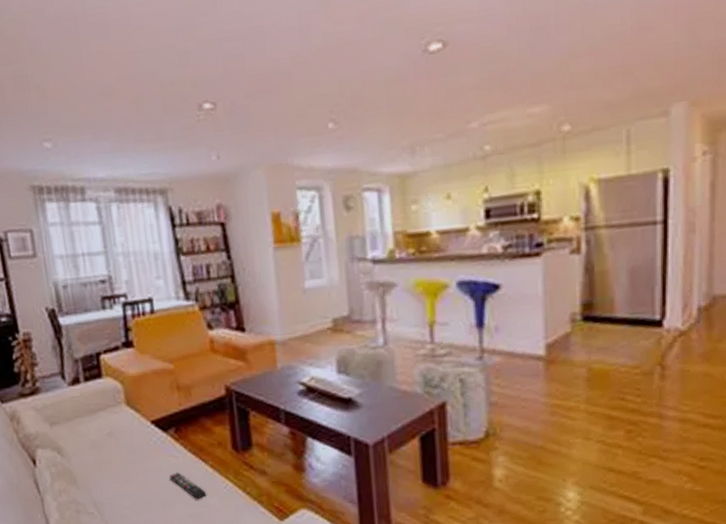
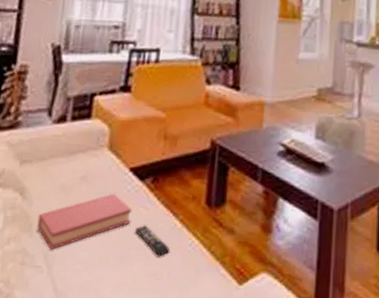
hardback book: none [79,445,164,499] -> present [36,193,133,250]

